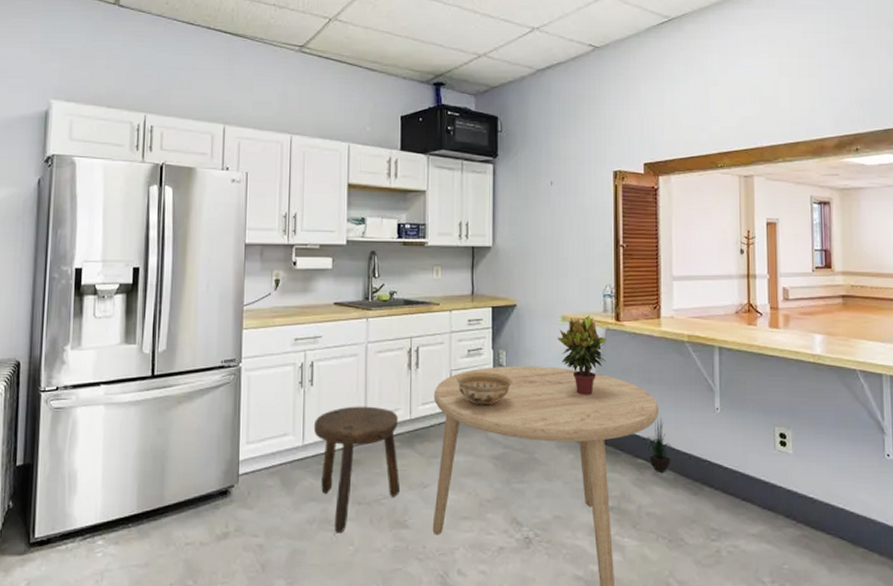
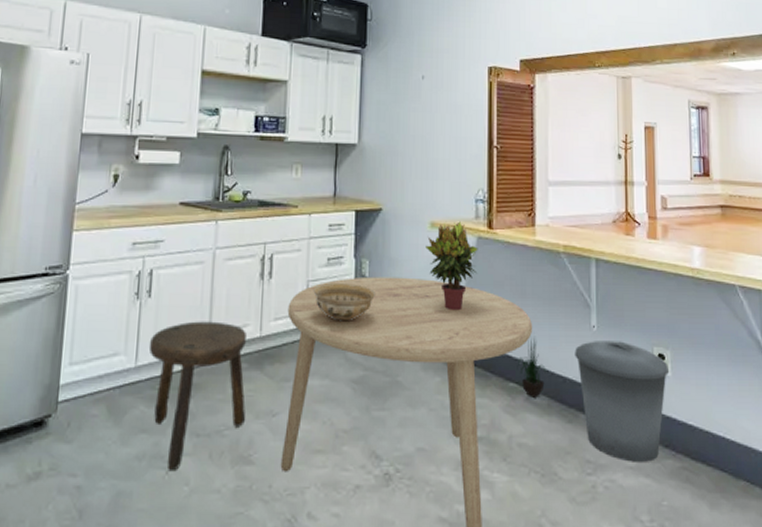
trash can: none [699,422,791,530] -> present [575,341,670,462]

